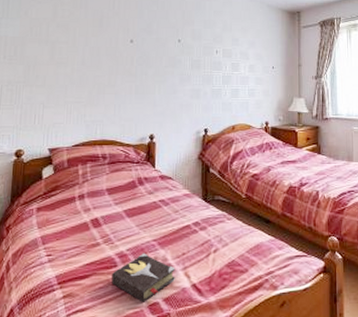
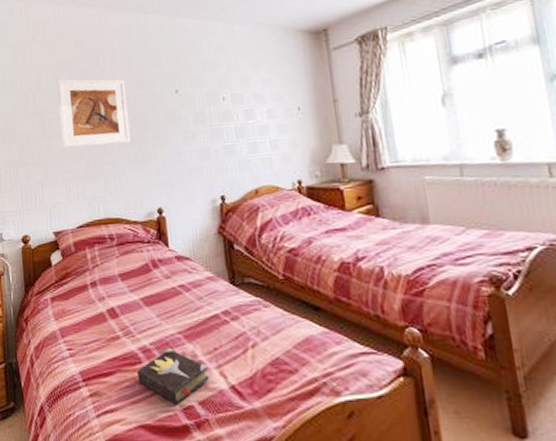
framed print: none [69,15,136,78] -> present [57,78,131,148]

